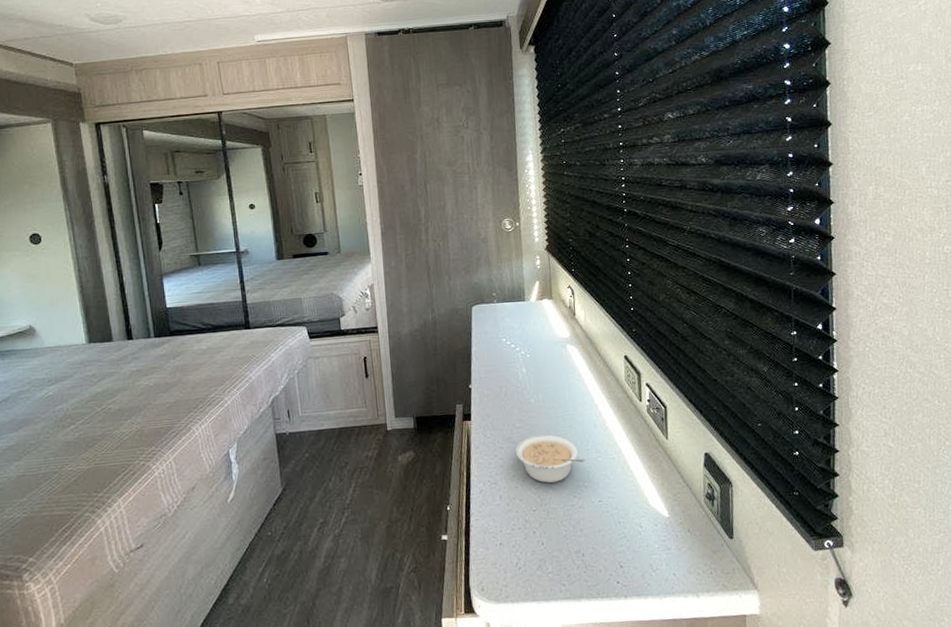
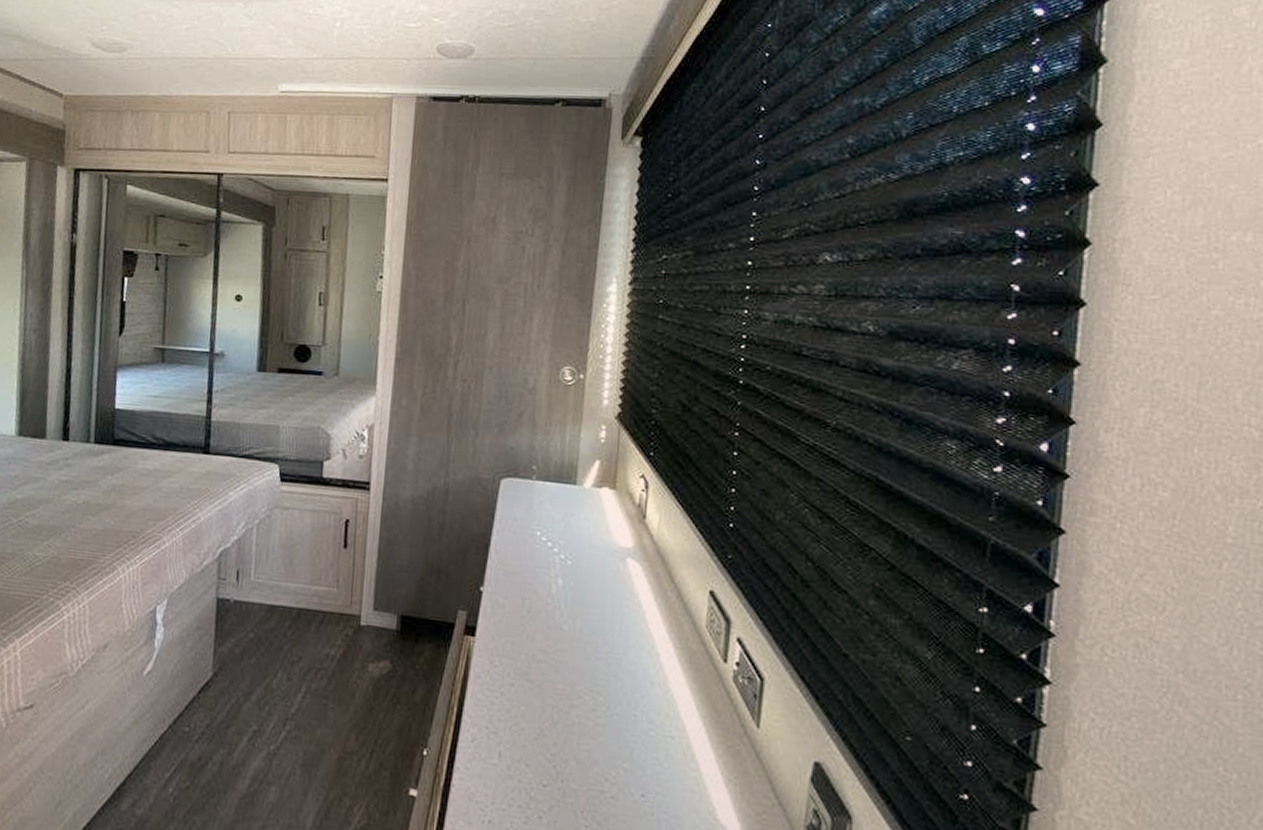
legume: present [515,434,586,483] -> none [530,677,631,753]

